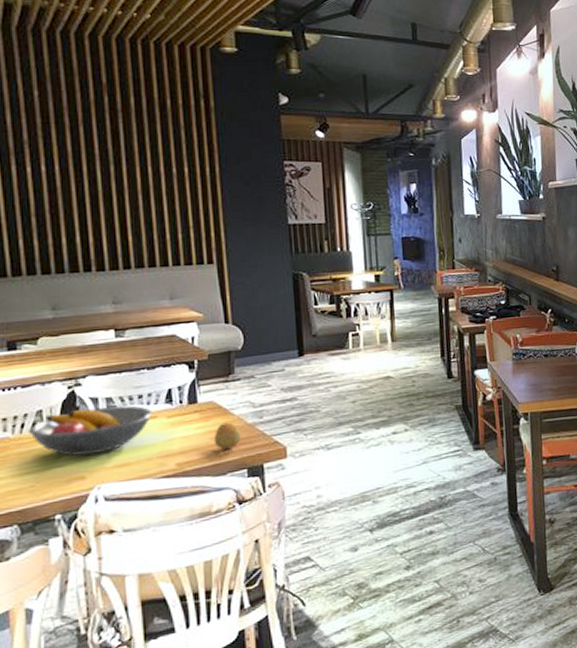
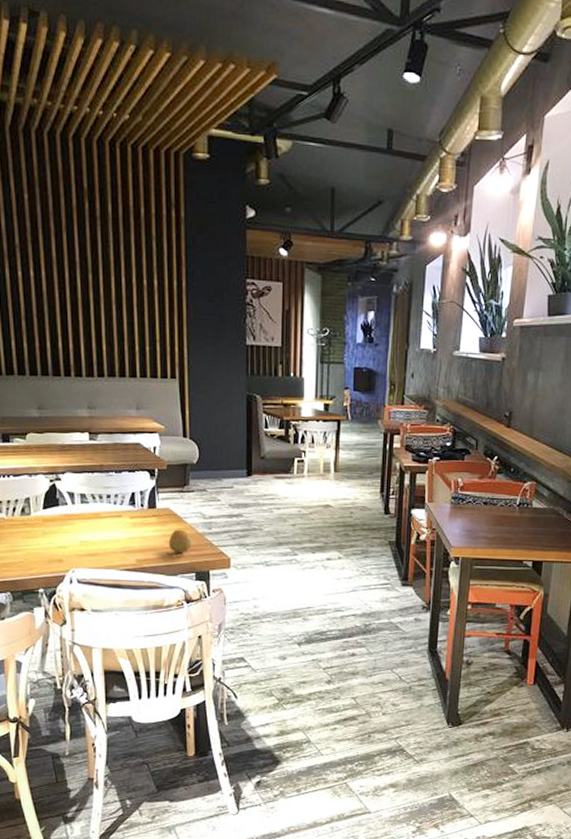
fruit bowl: present [29,405,153,456] -> none [19,502,119,542]

